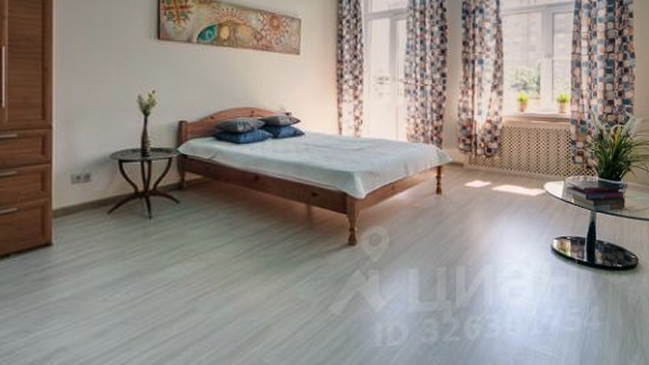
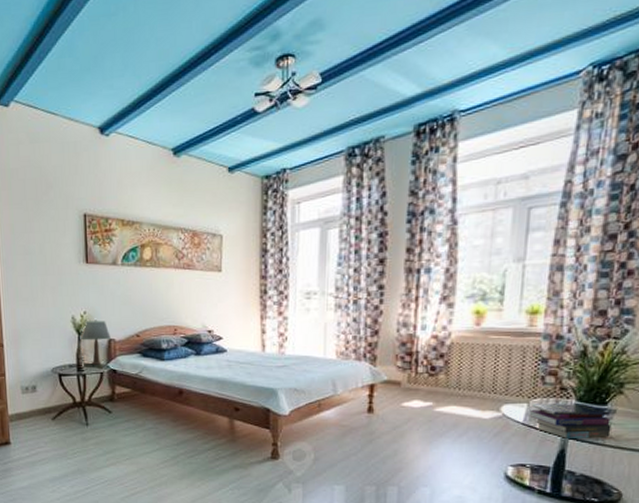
table lamp: none [148,99,182,149] -> present [81,319,111,365]

